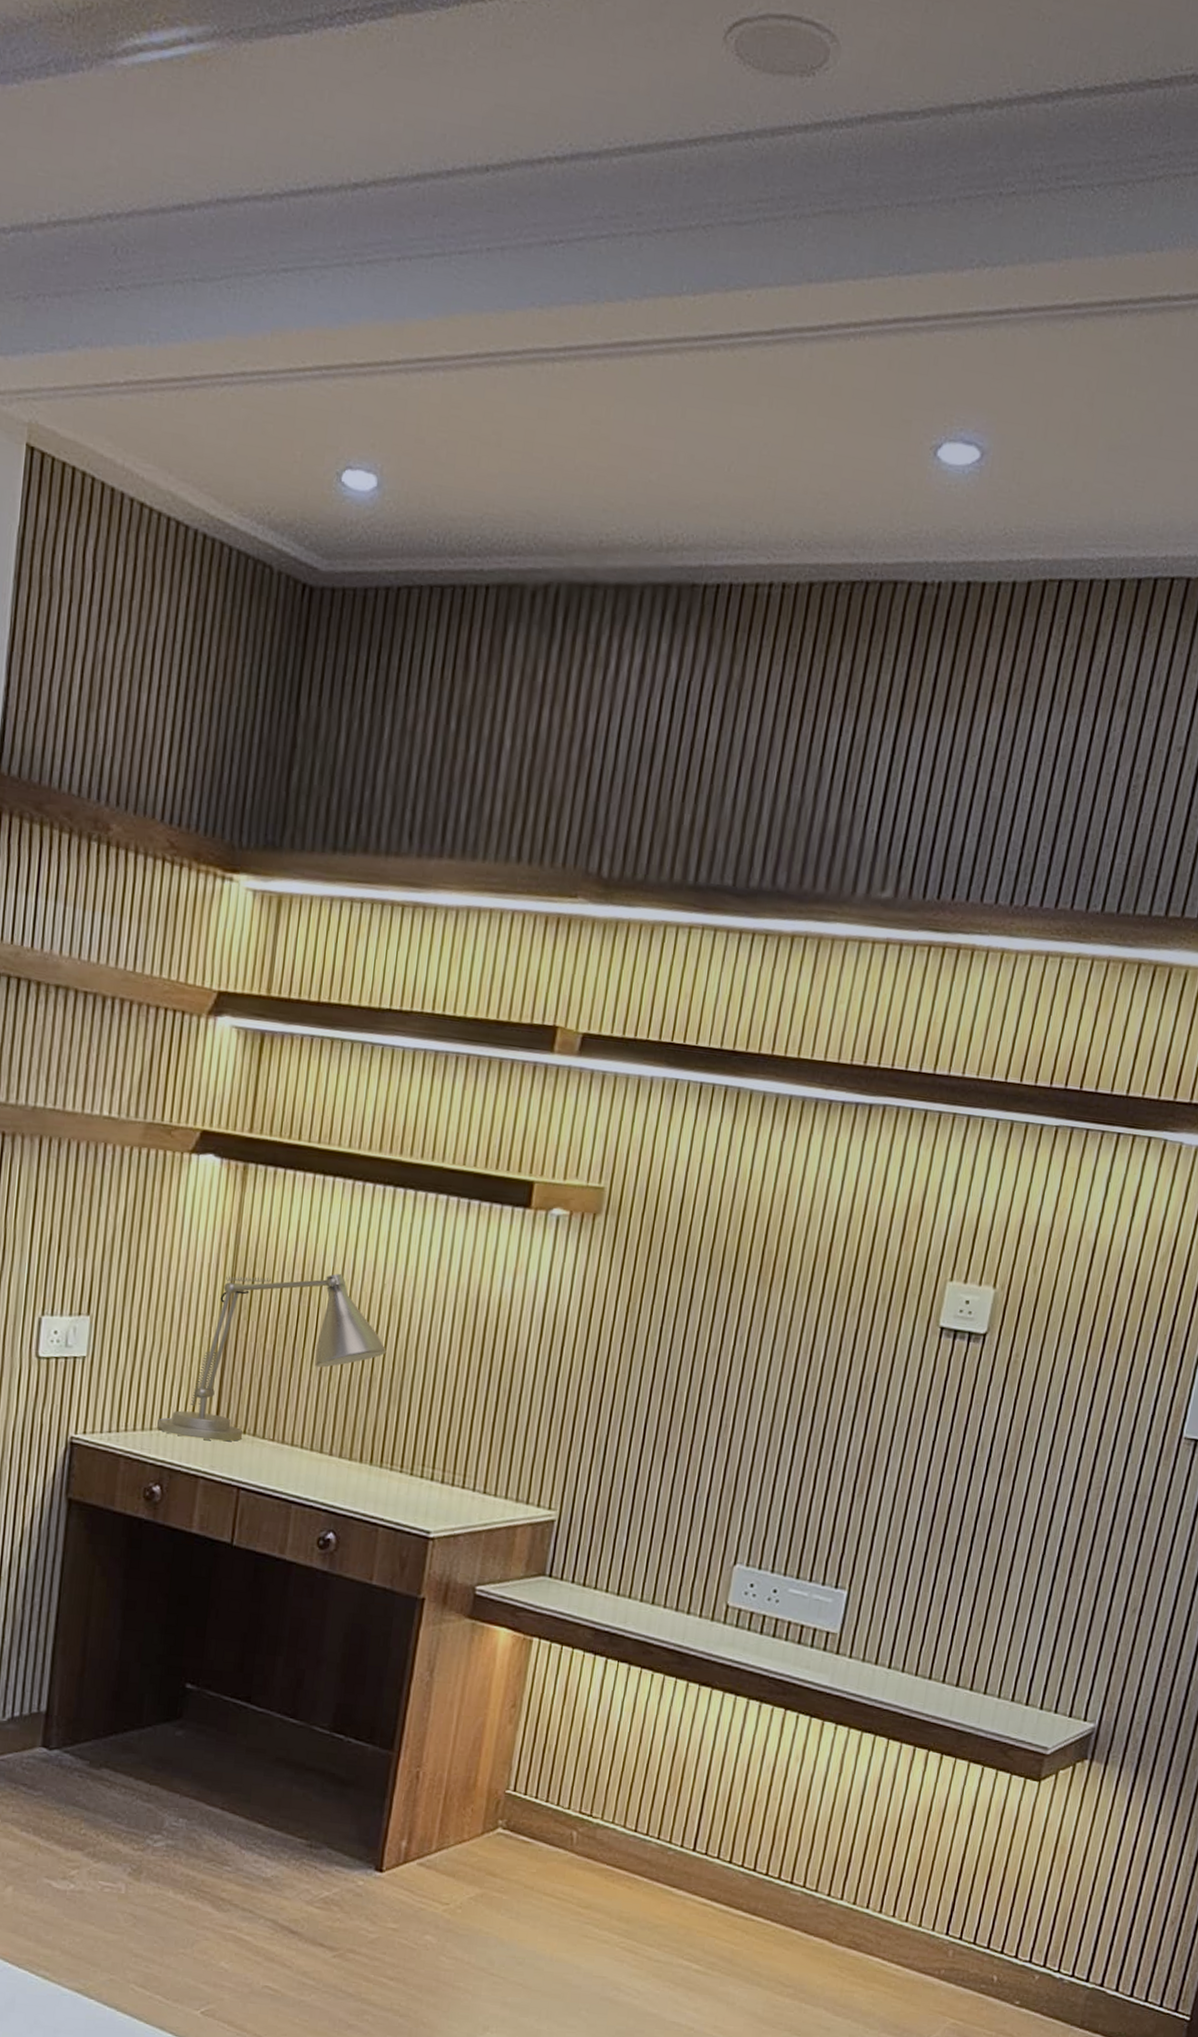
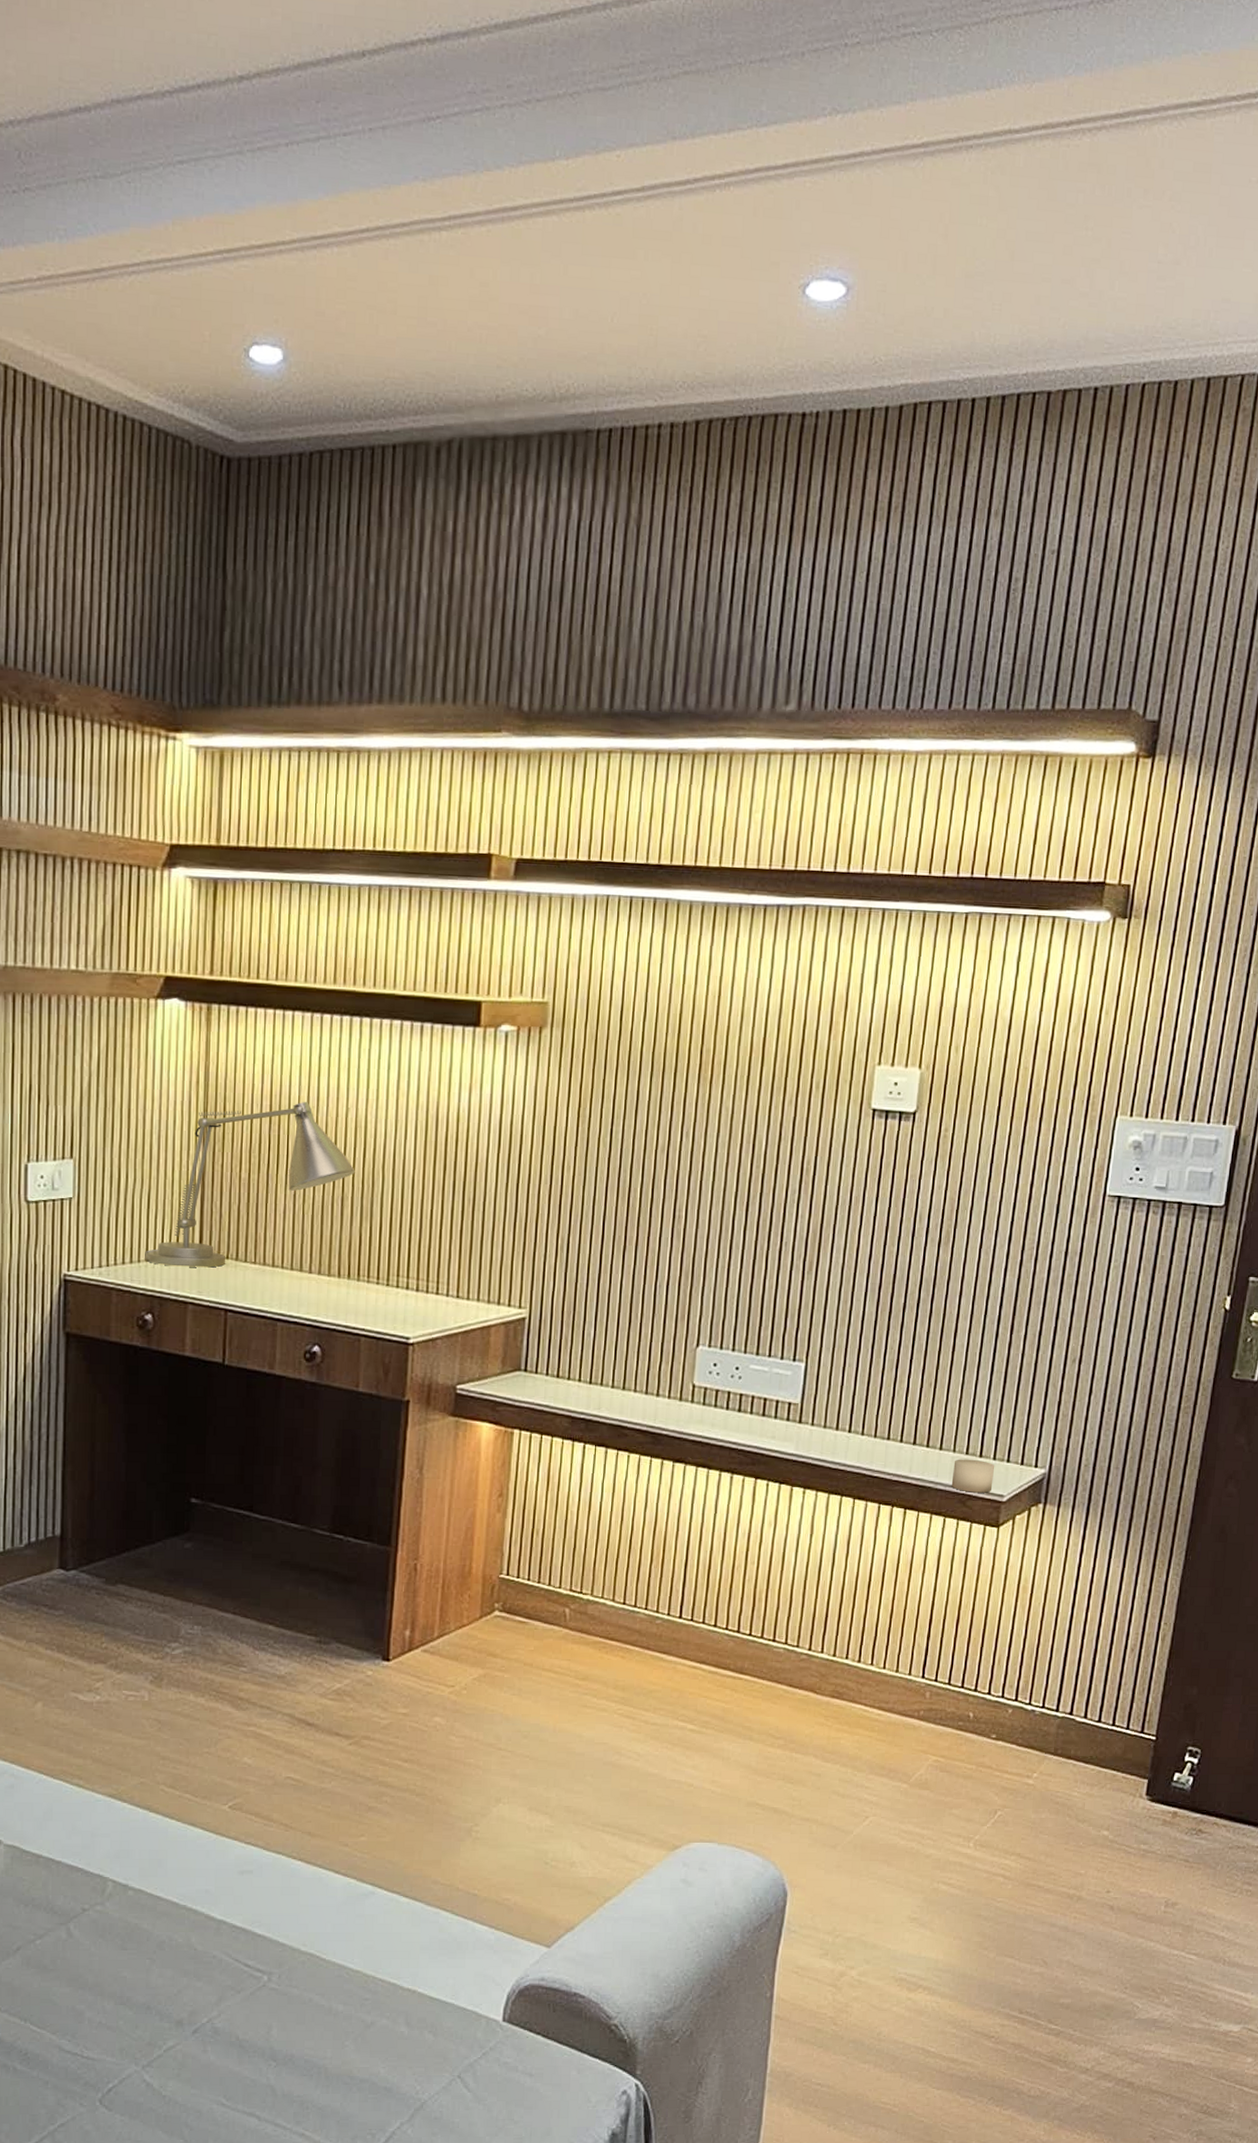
candle: none [993,1703,1041,1744] -> present [951,1456,995,1493]

